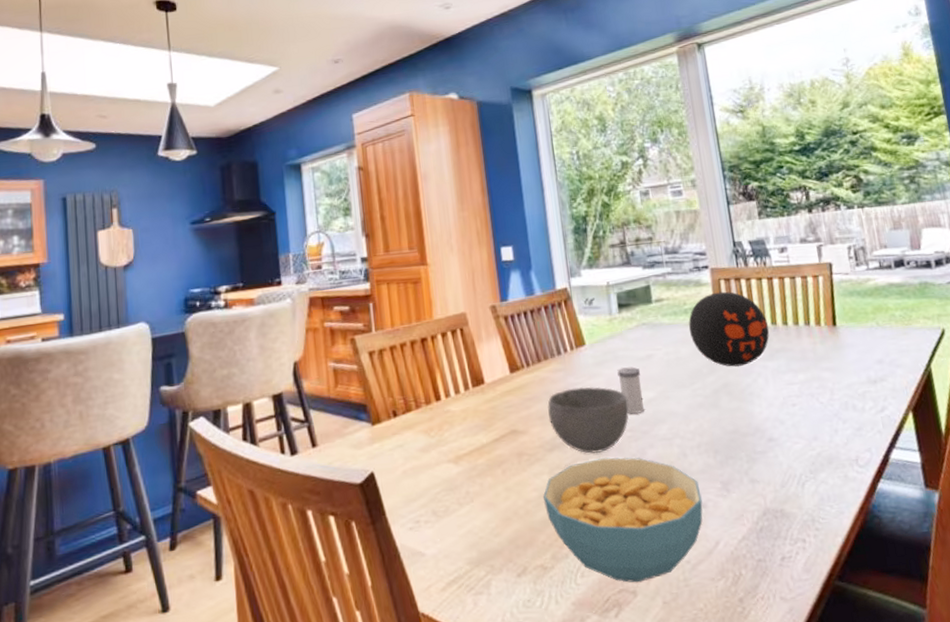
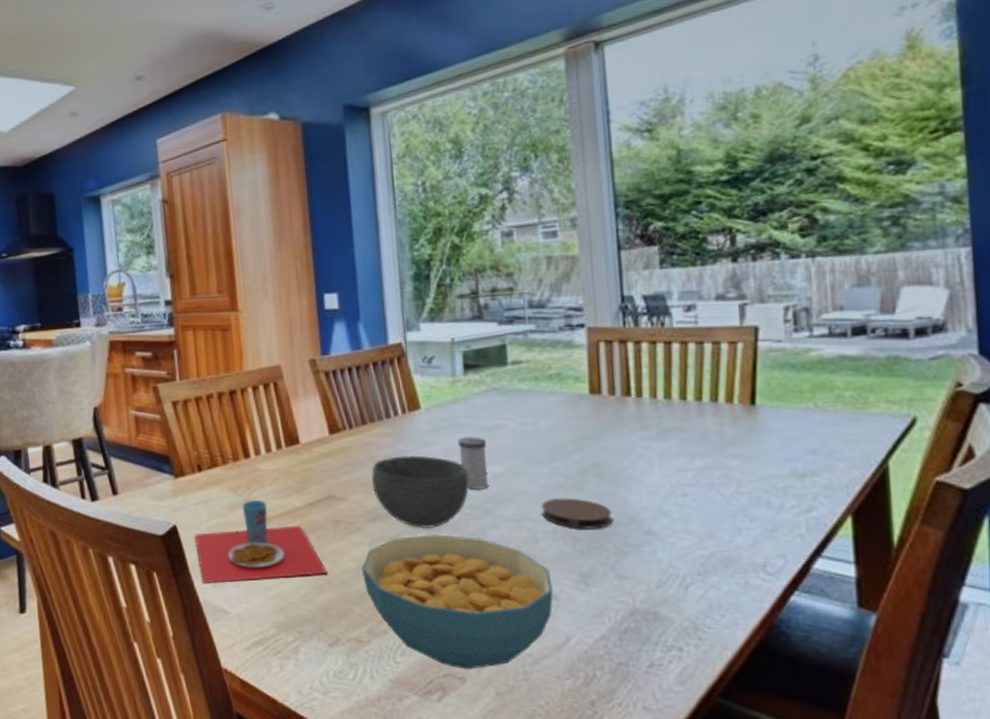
place setting: none [391,440,513,529] -> present [195,499,328,584]
coaster: none [687,415,743,442] -> present [541,498,613,529]
decorative ball: present [688,291,770,367] -> none [552,355,661,445]

